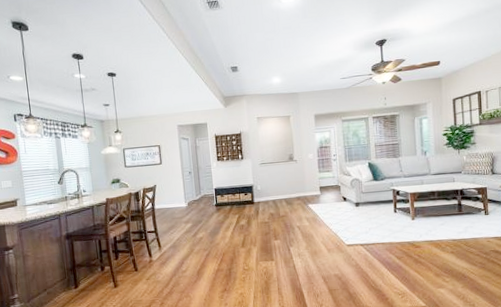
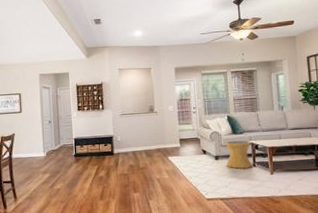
side table: none [366,186,394,215] -> present [225,140,253,169]

